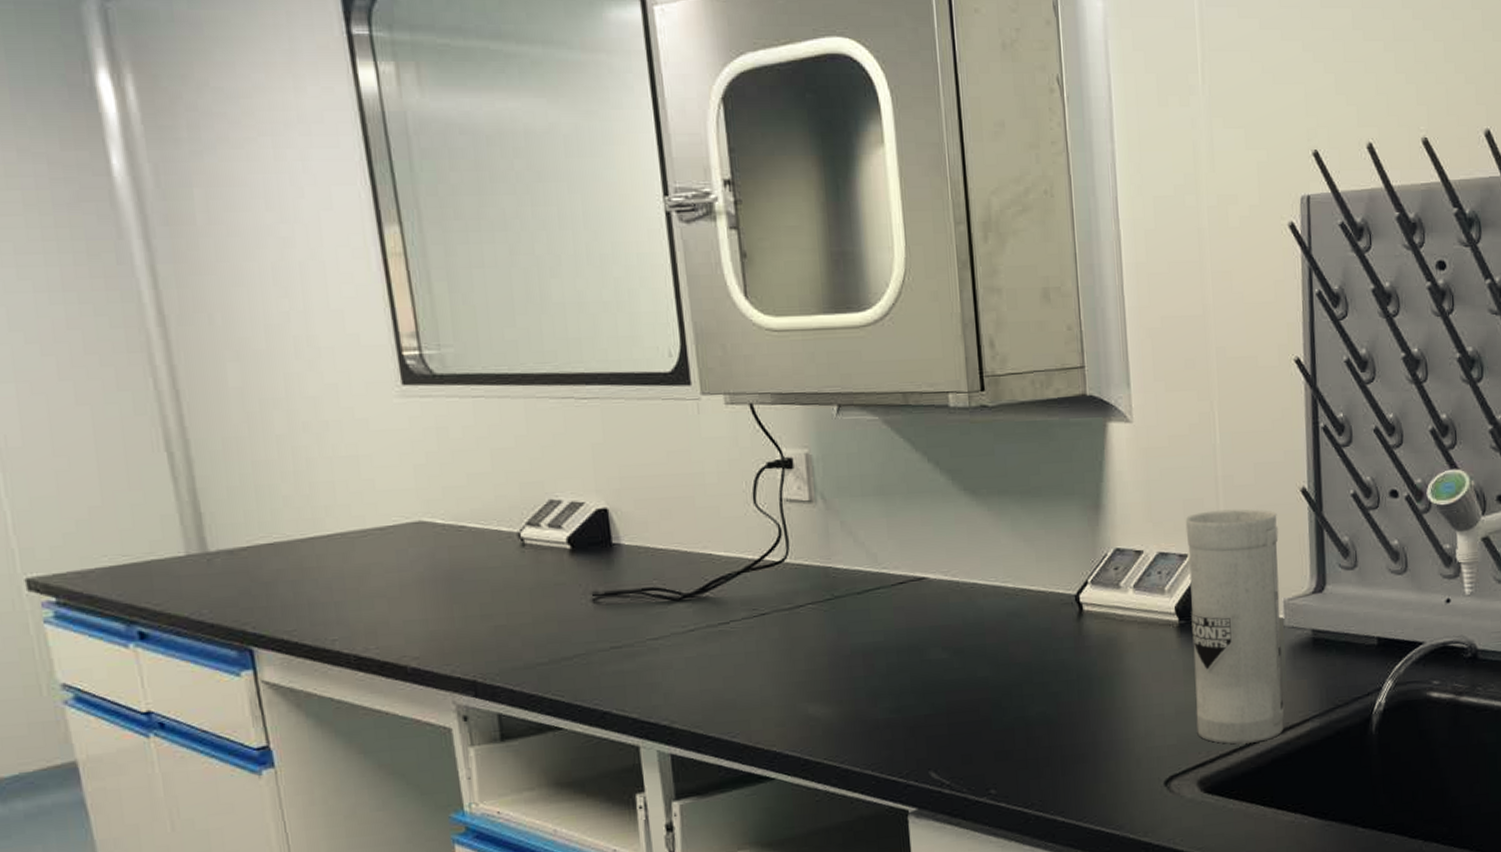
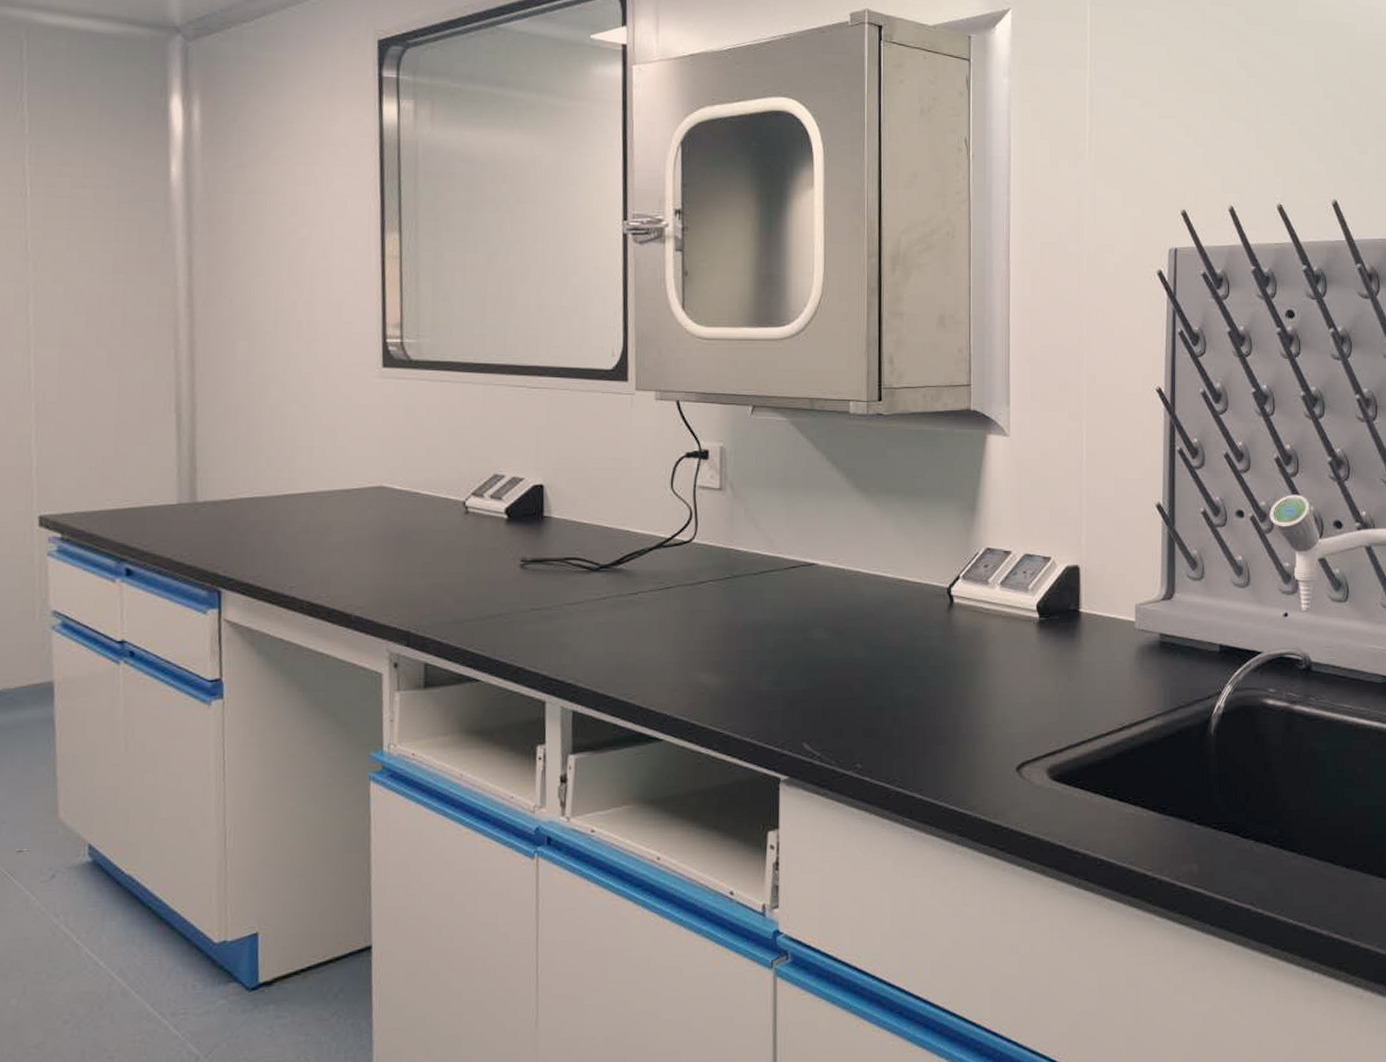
paper towel roll: present [1185,509,1285,744] -> none [1049,519,1134,736]

